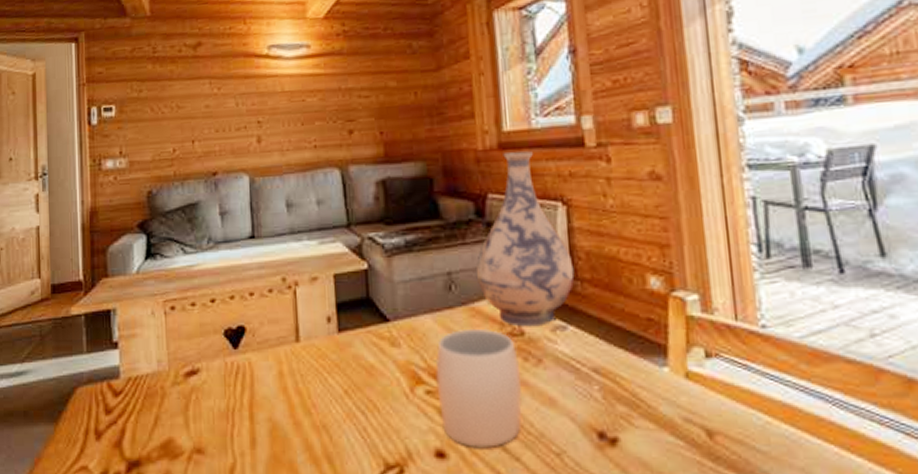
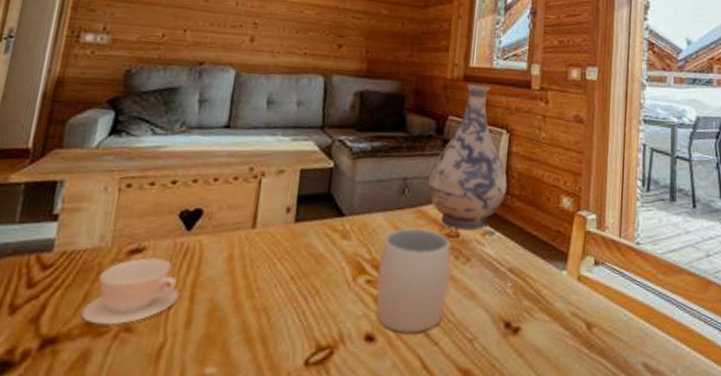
teacup: none [155,379,239,447] -> present [81,257,179,325]

